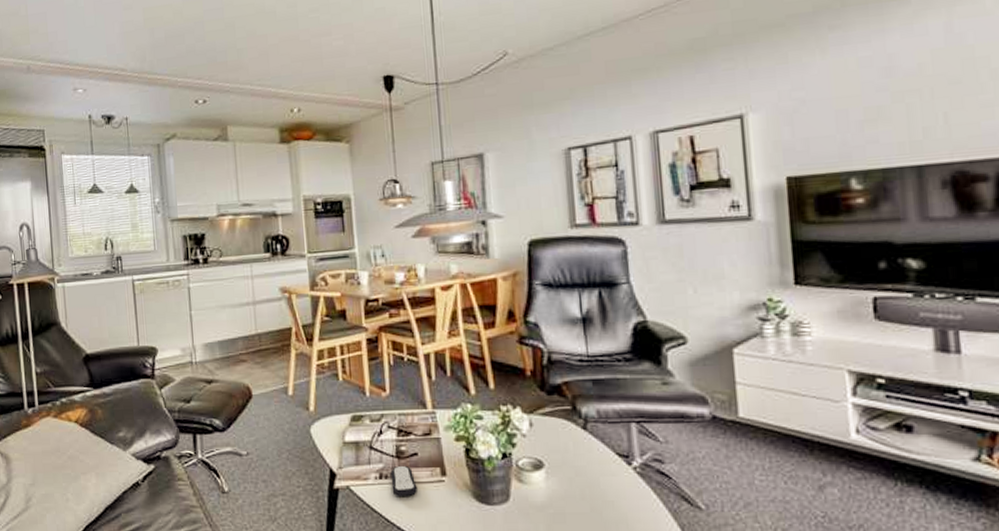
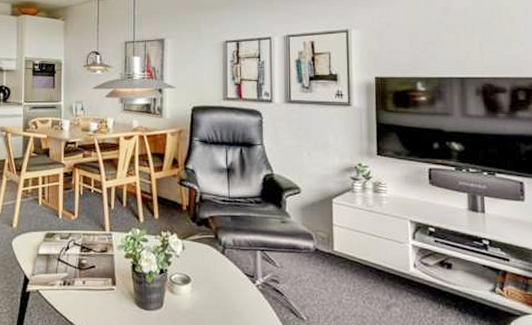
remote control: present [390,465,417,497] -> none [72,275,92,301]

